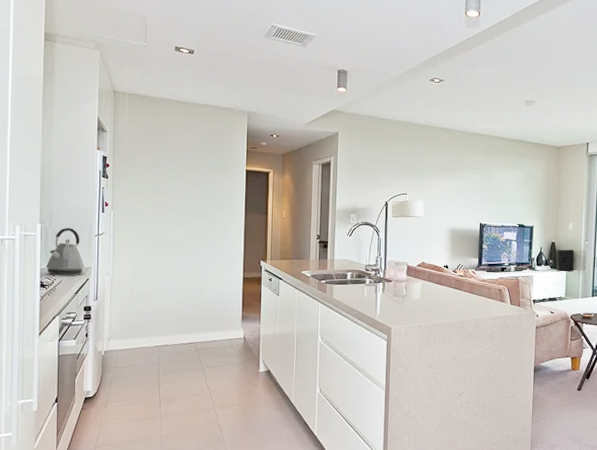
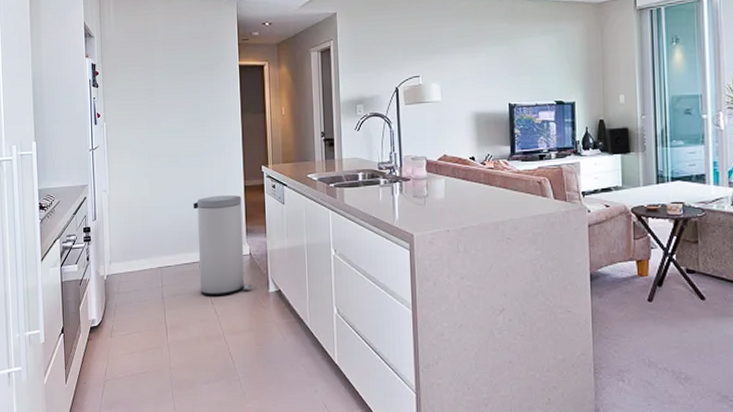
kettle: present [45,228,85,277] -> none [43,144,81,197]
pedal bin: none [193,284,245,374] -> present [193,195,253,296]

